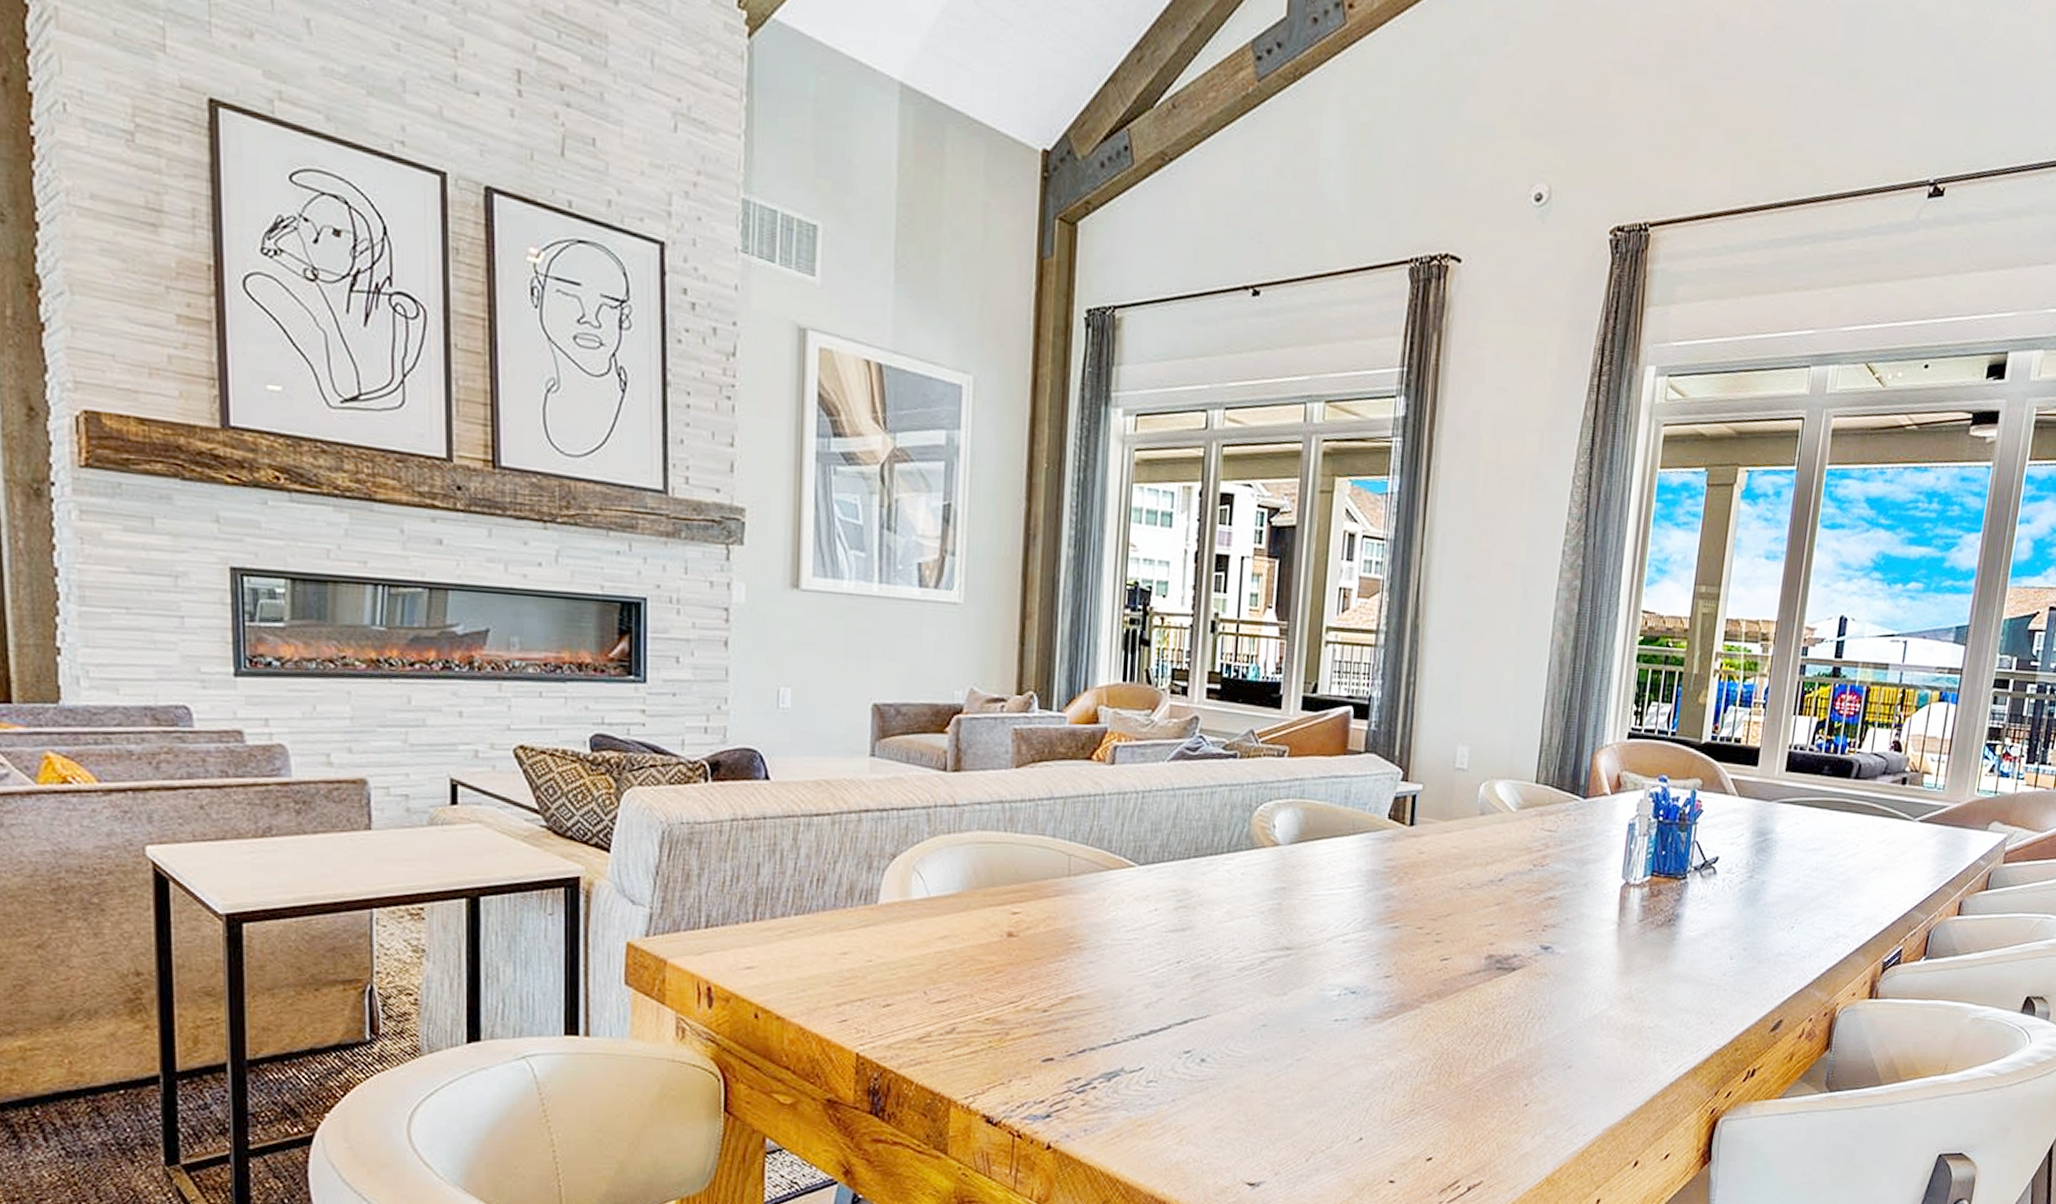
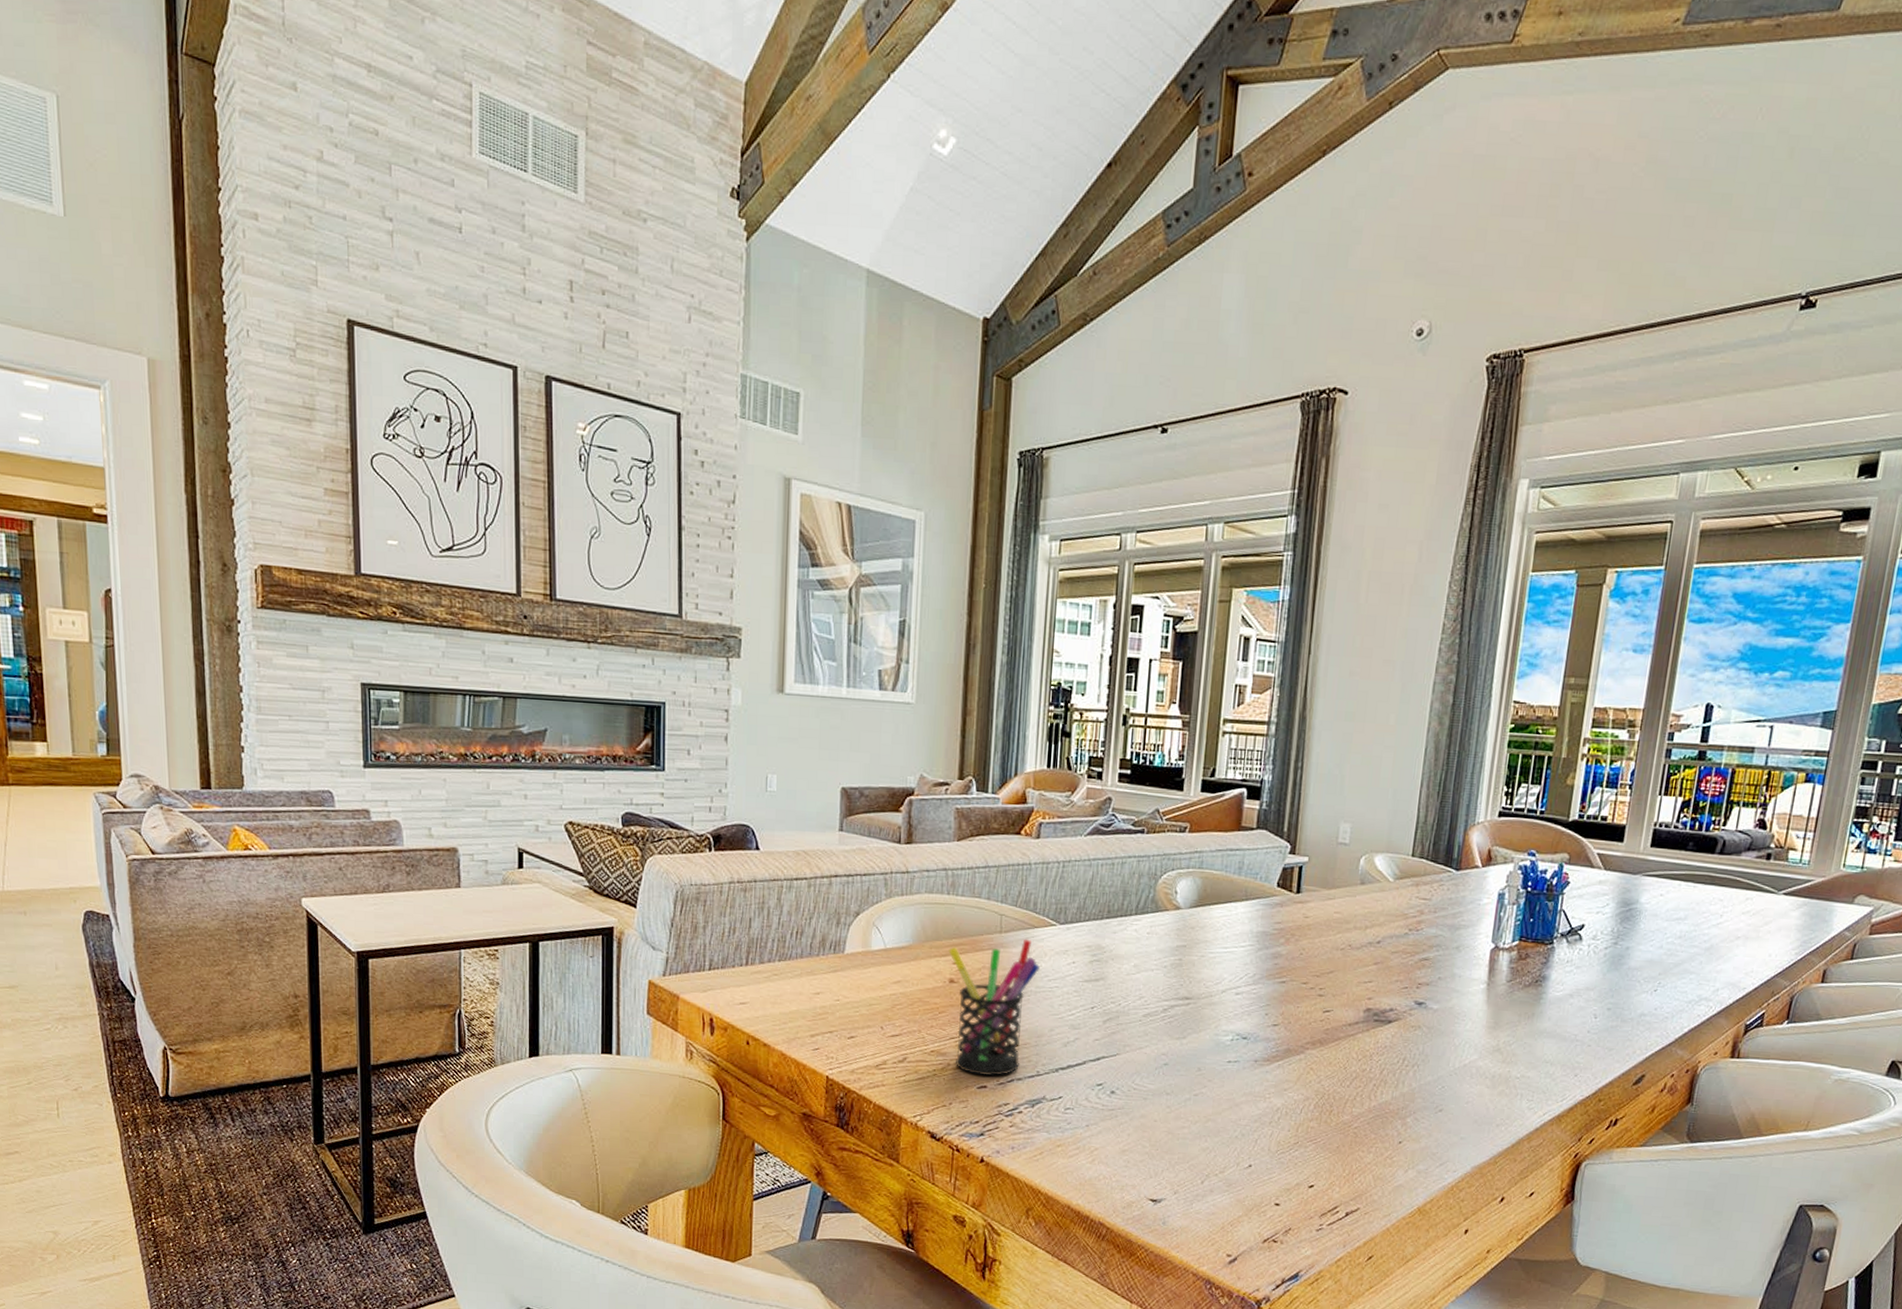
pen holder: none [1006,883,1116,1047] -> present [948,939,1040,1077]

